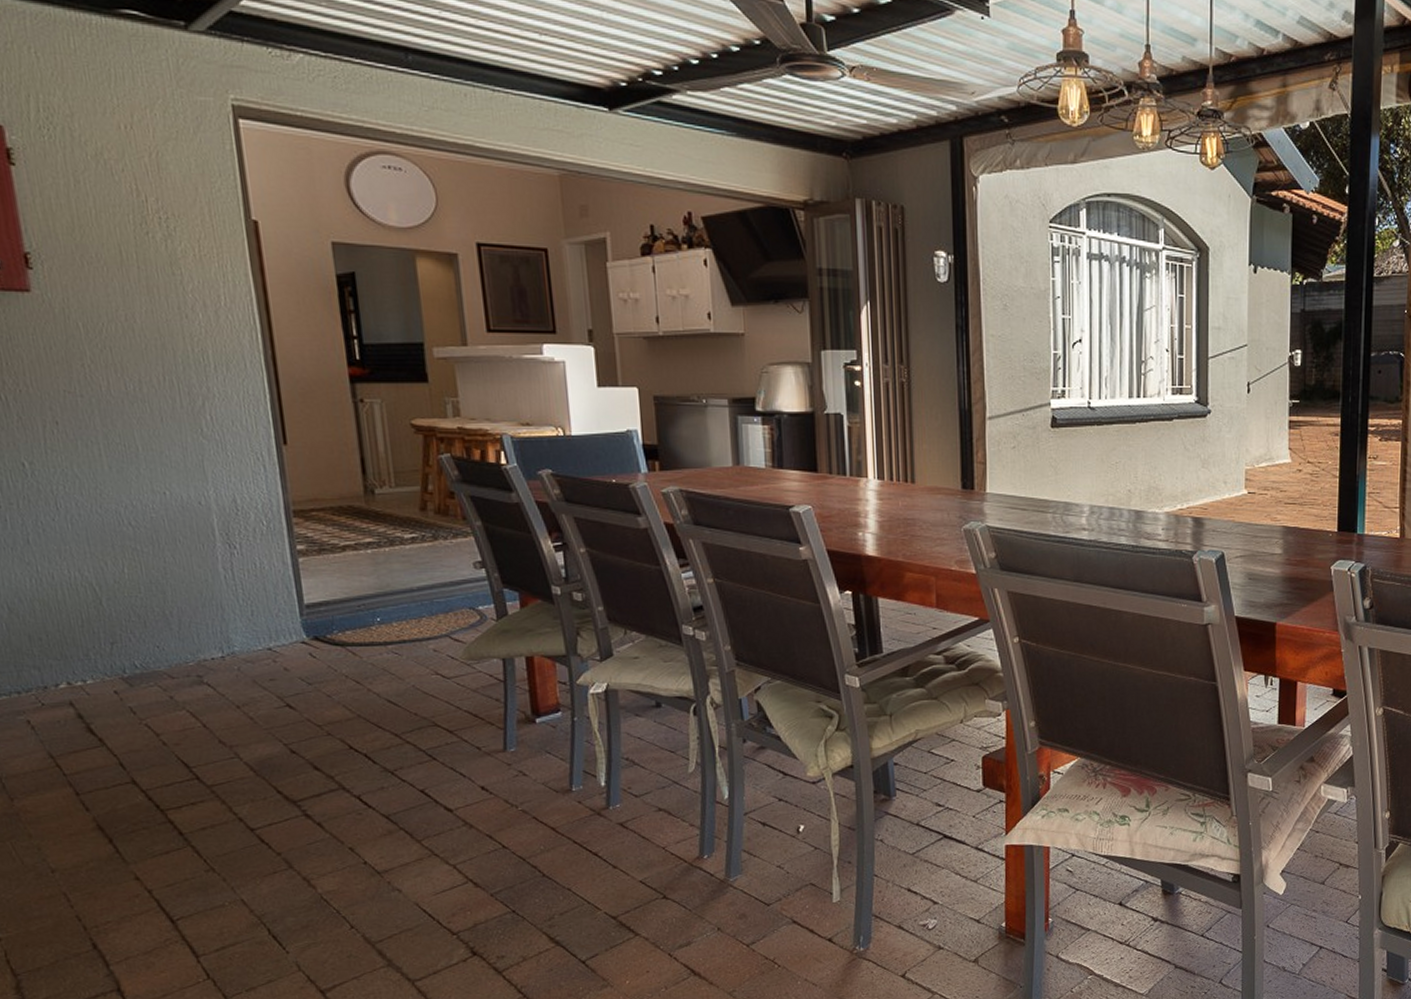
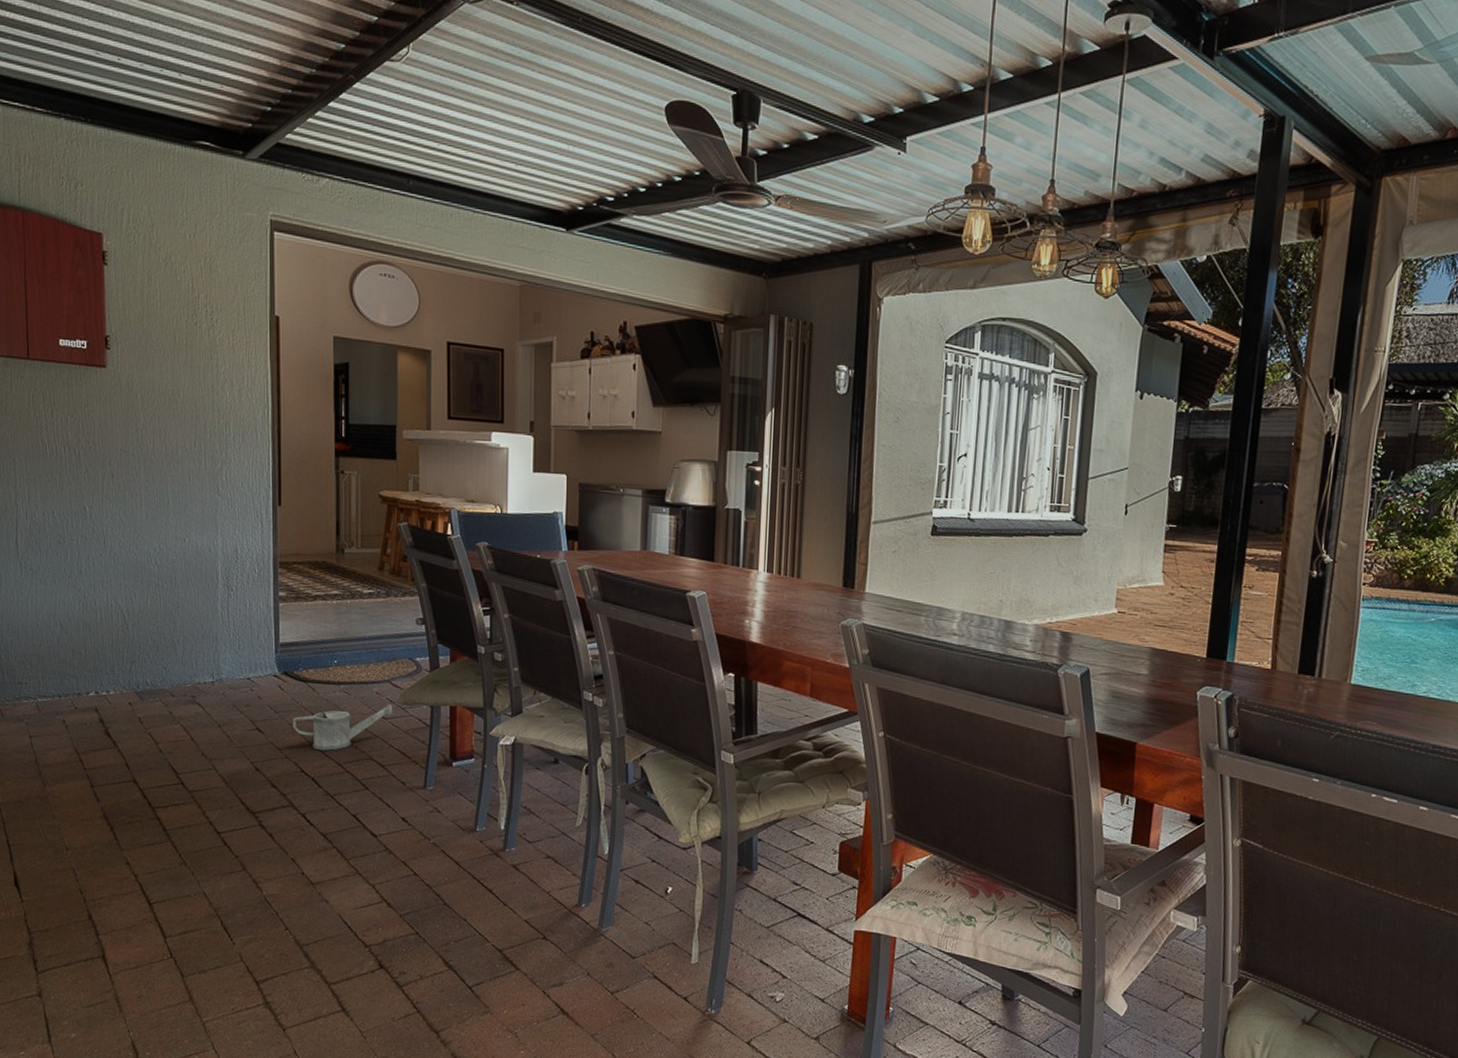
watering can: none [331,662,457,722] -> present [293,704,393,751]

